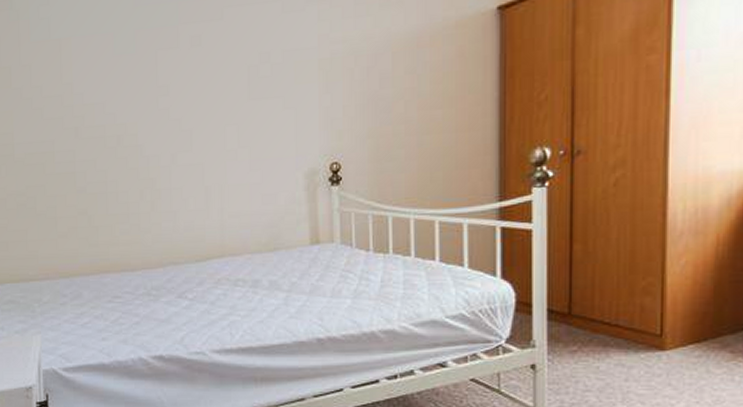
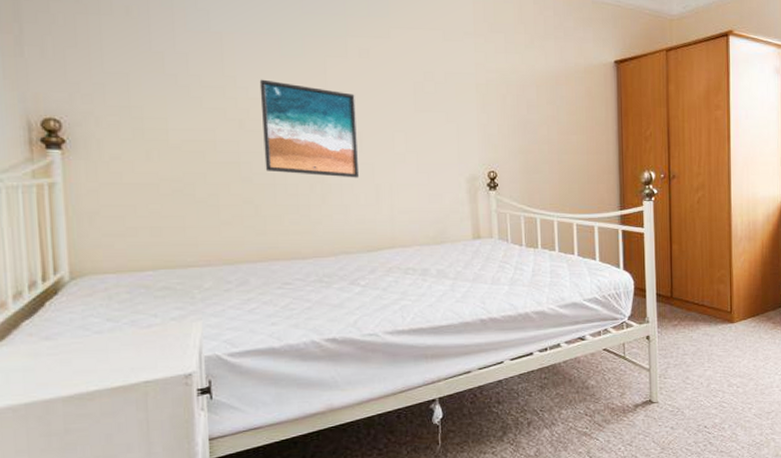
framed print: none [94,82,189,182] -> present [259,79,360,178]

